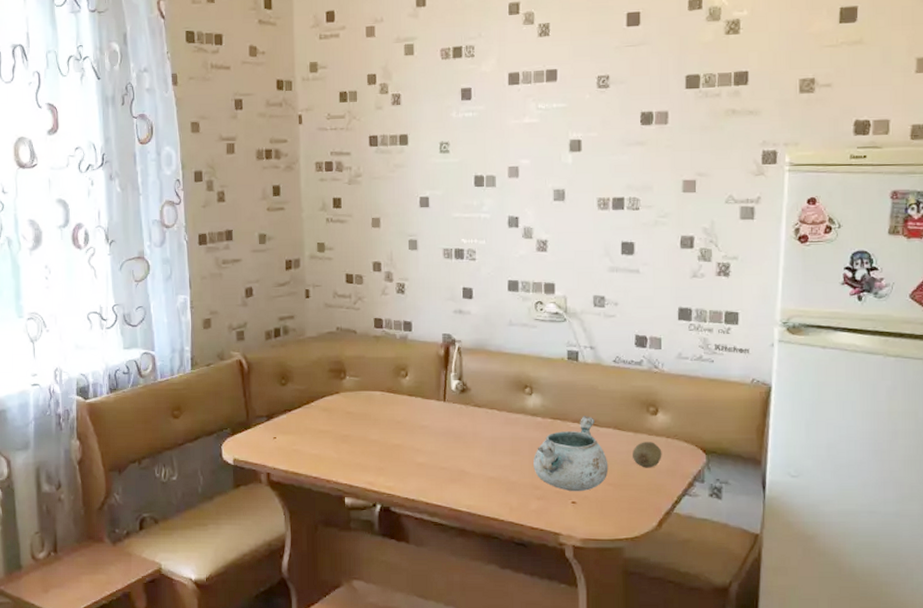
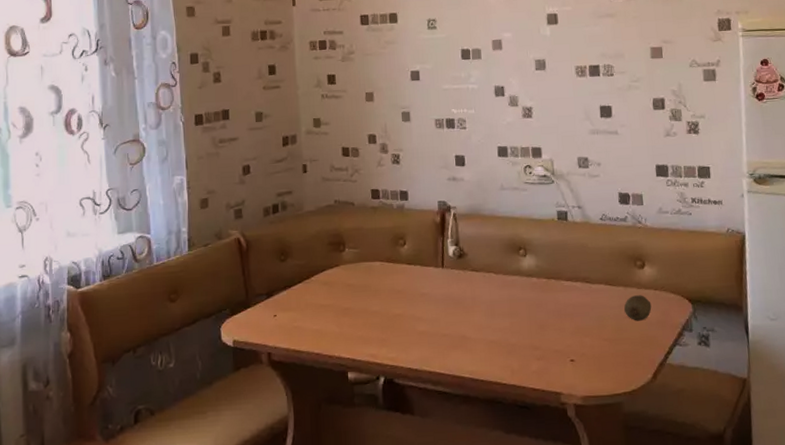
decorative bowl: present [533,416,609,492] -> none [531,273,603,350]

